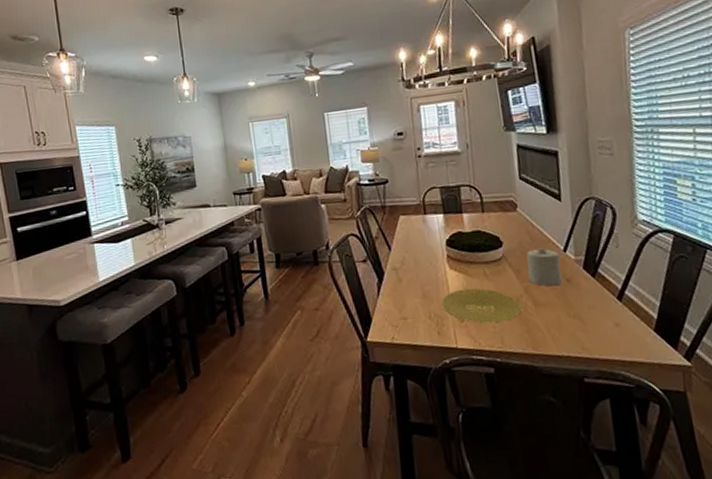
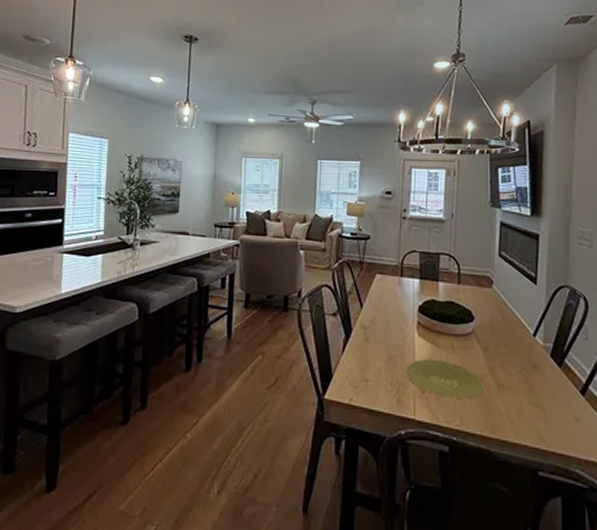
candle: present [526,247,563,287] -> none [495,327,529,370]

